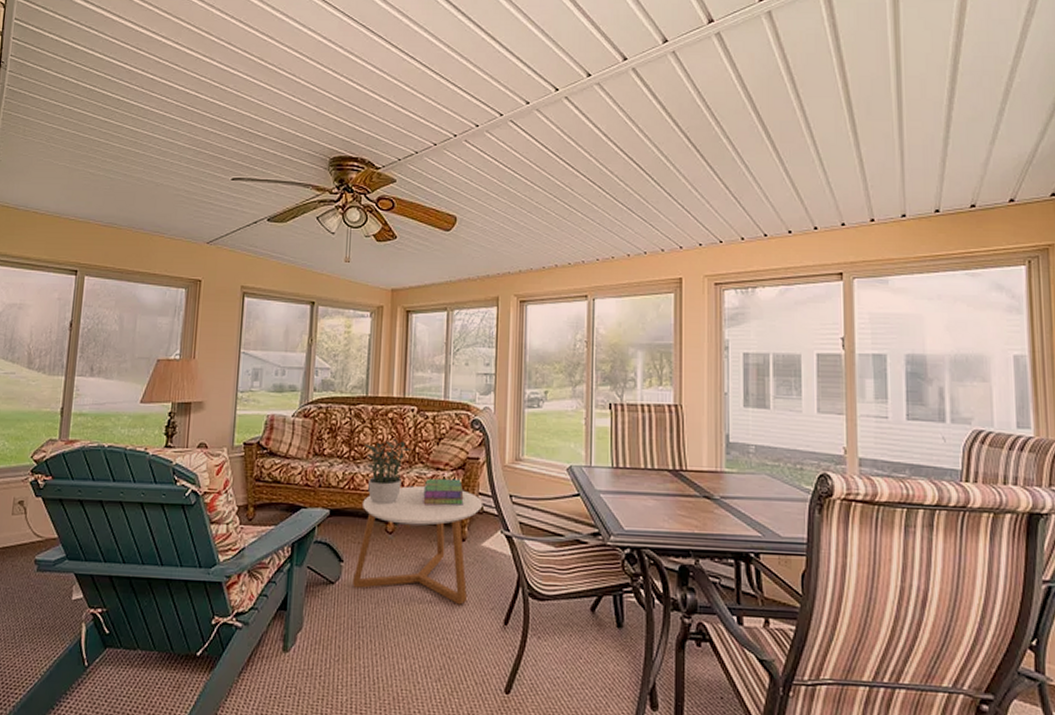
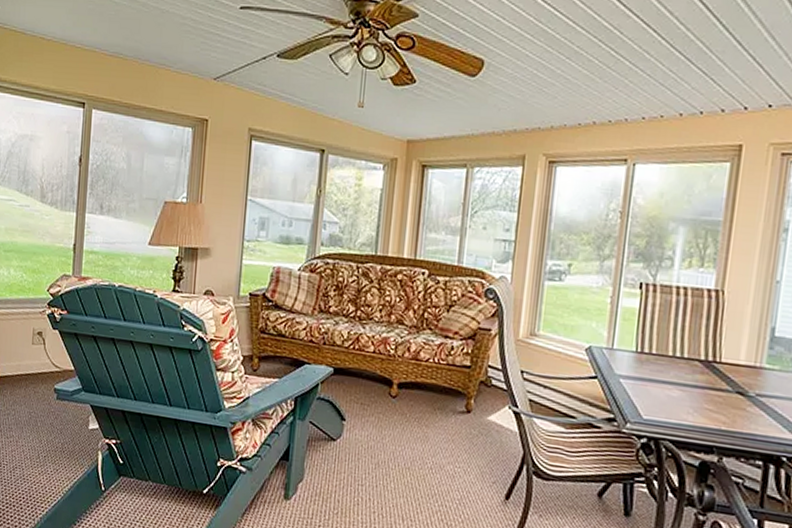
coffee table: present [353,486,483,605] -> none [354,351,492,475]
potted plant: present [364,438,412,505] -> none [371,301,420,369]
stack of books: present [423,478,464,506] -> none [429,346,472,377]

